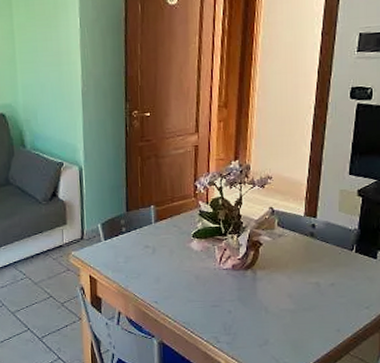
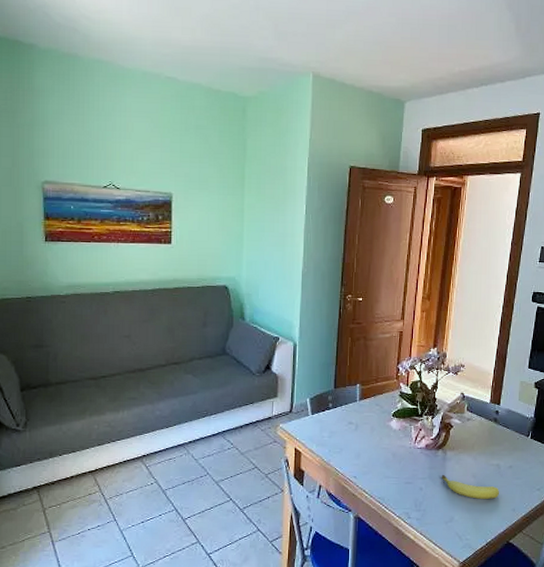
fruit: none [252,295,321,321] -> present [441,474,500,500]

